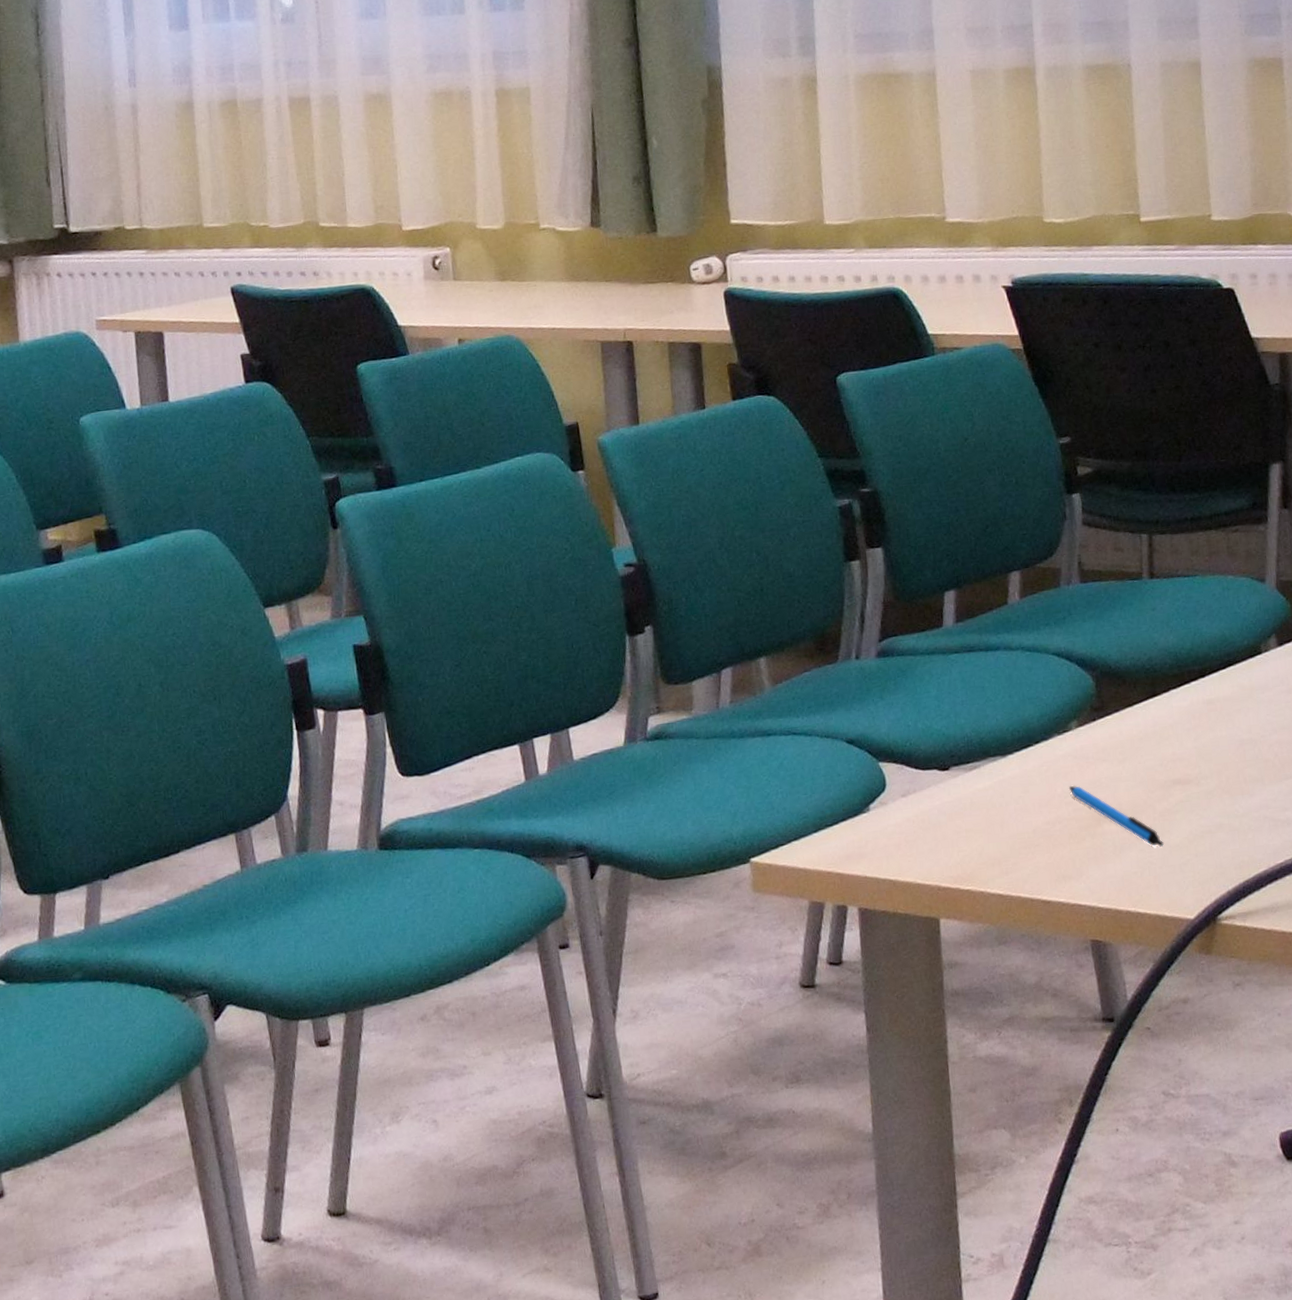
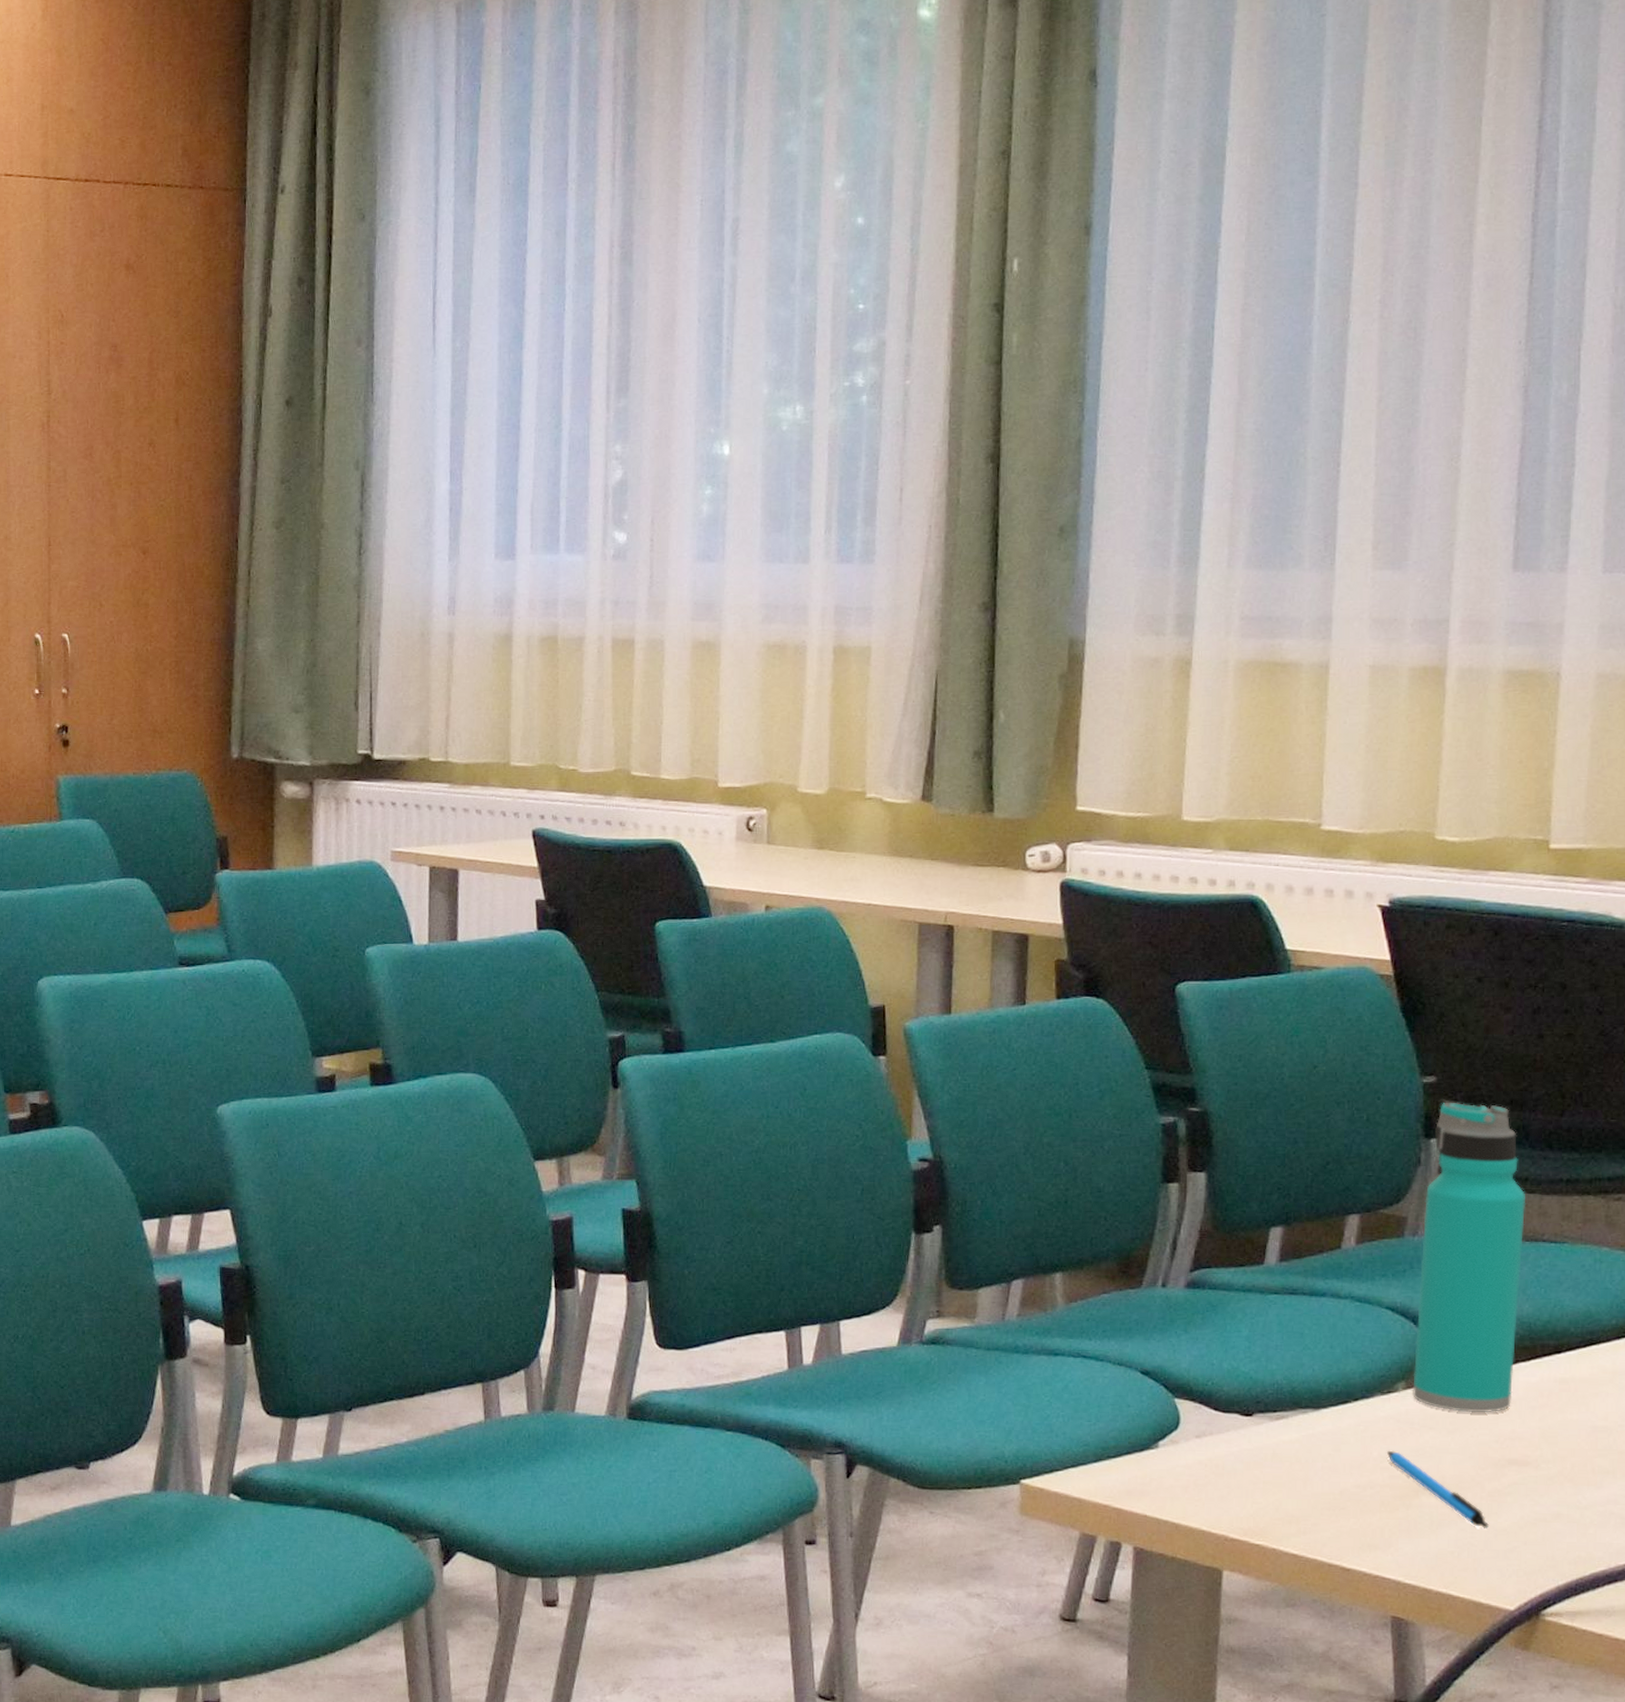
water bottle: none [1074,457,1169,742] -> present [1413,1102,1526,1413]

